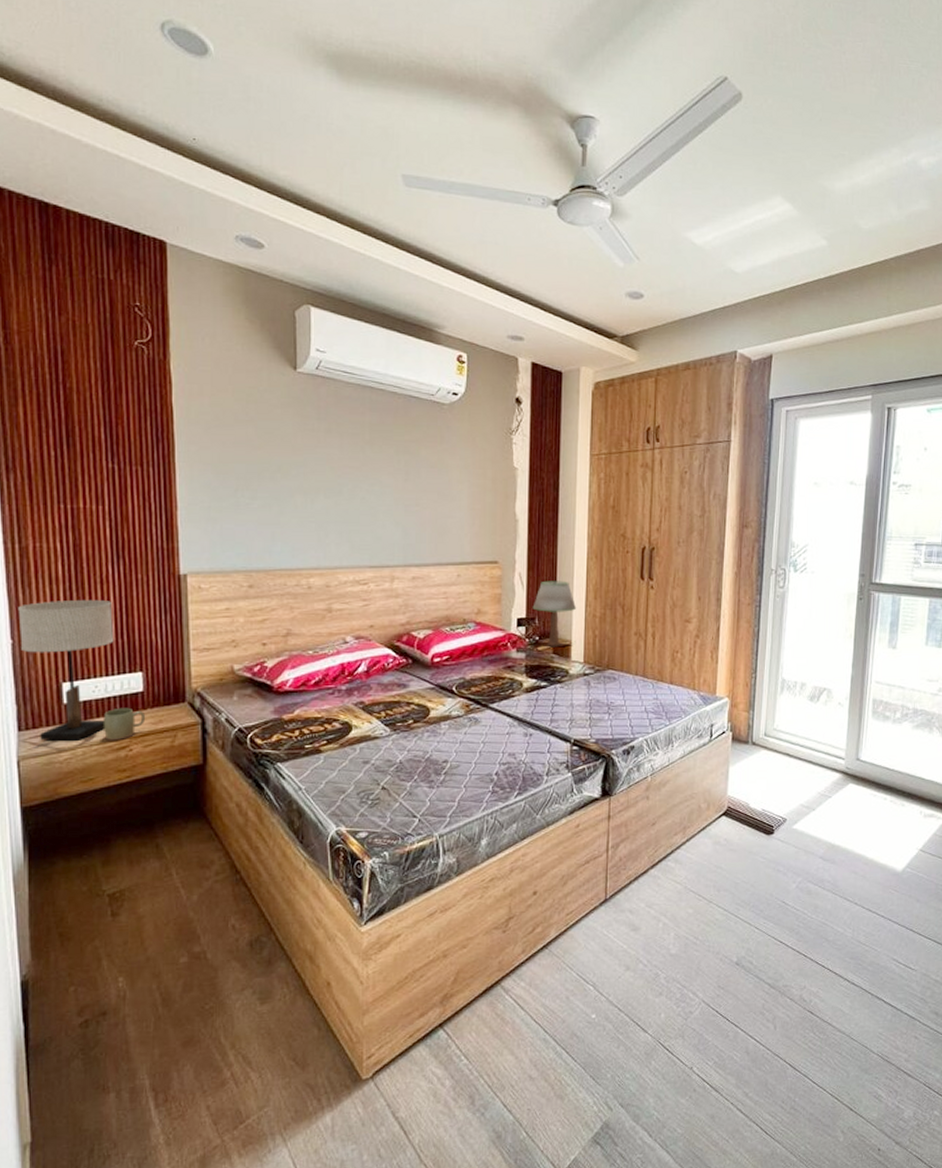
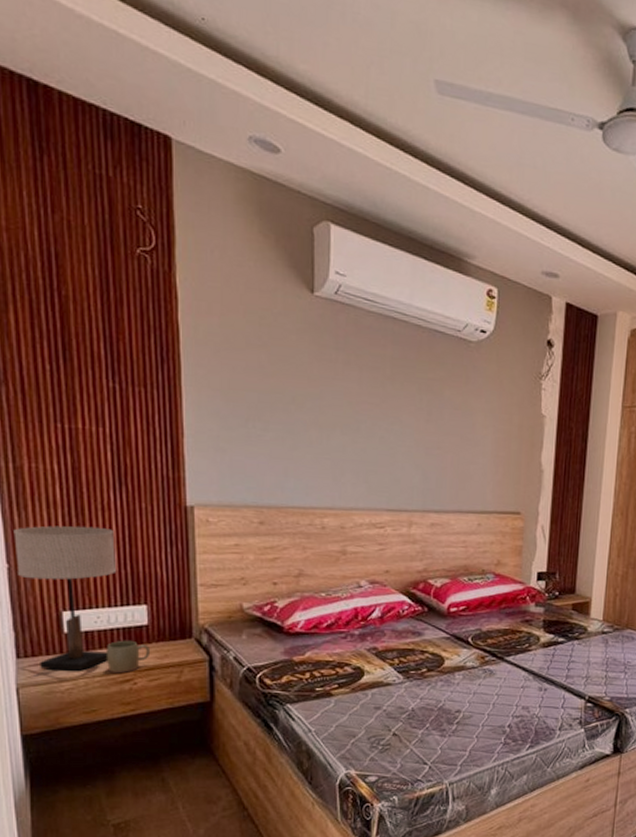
table lamp: present [532,579,577,646] -> none [554,534,599,603]

